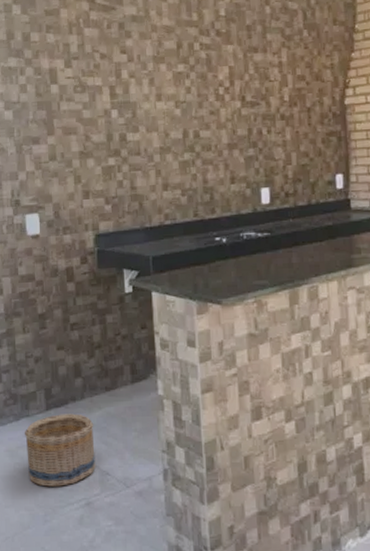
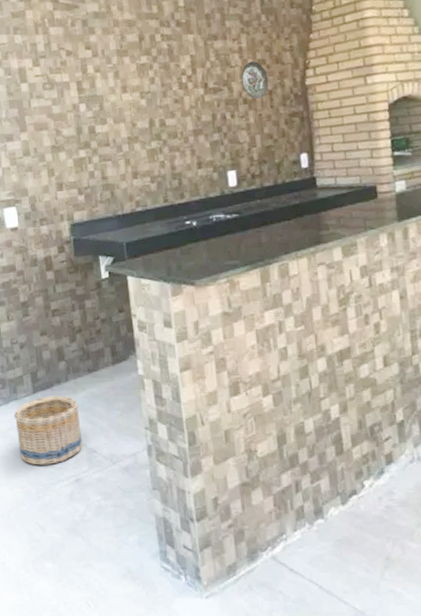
decorative plate: none [279,76,308,116] -> present [240,61,269,99]

